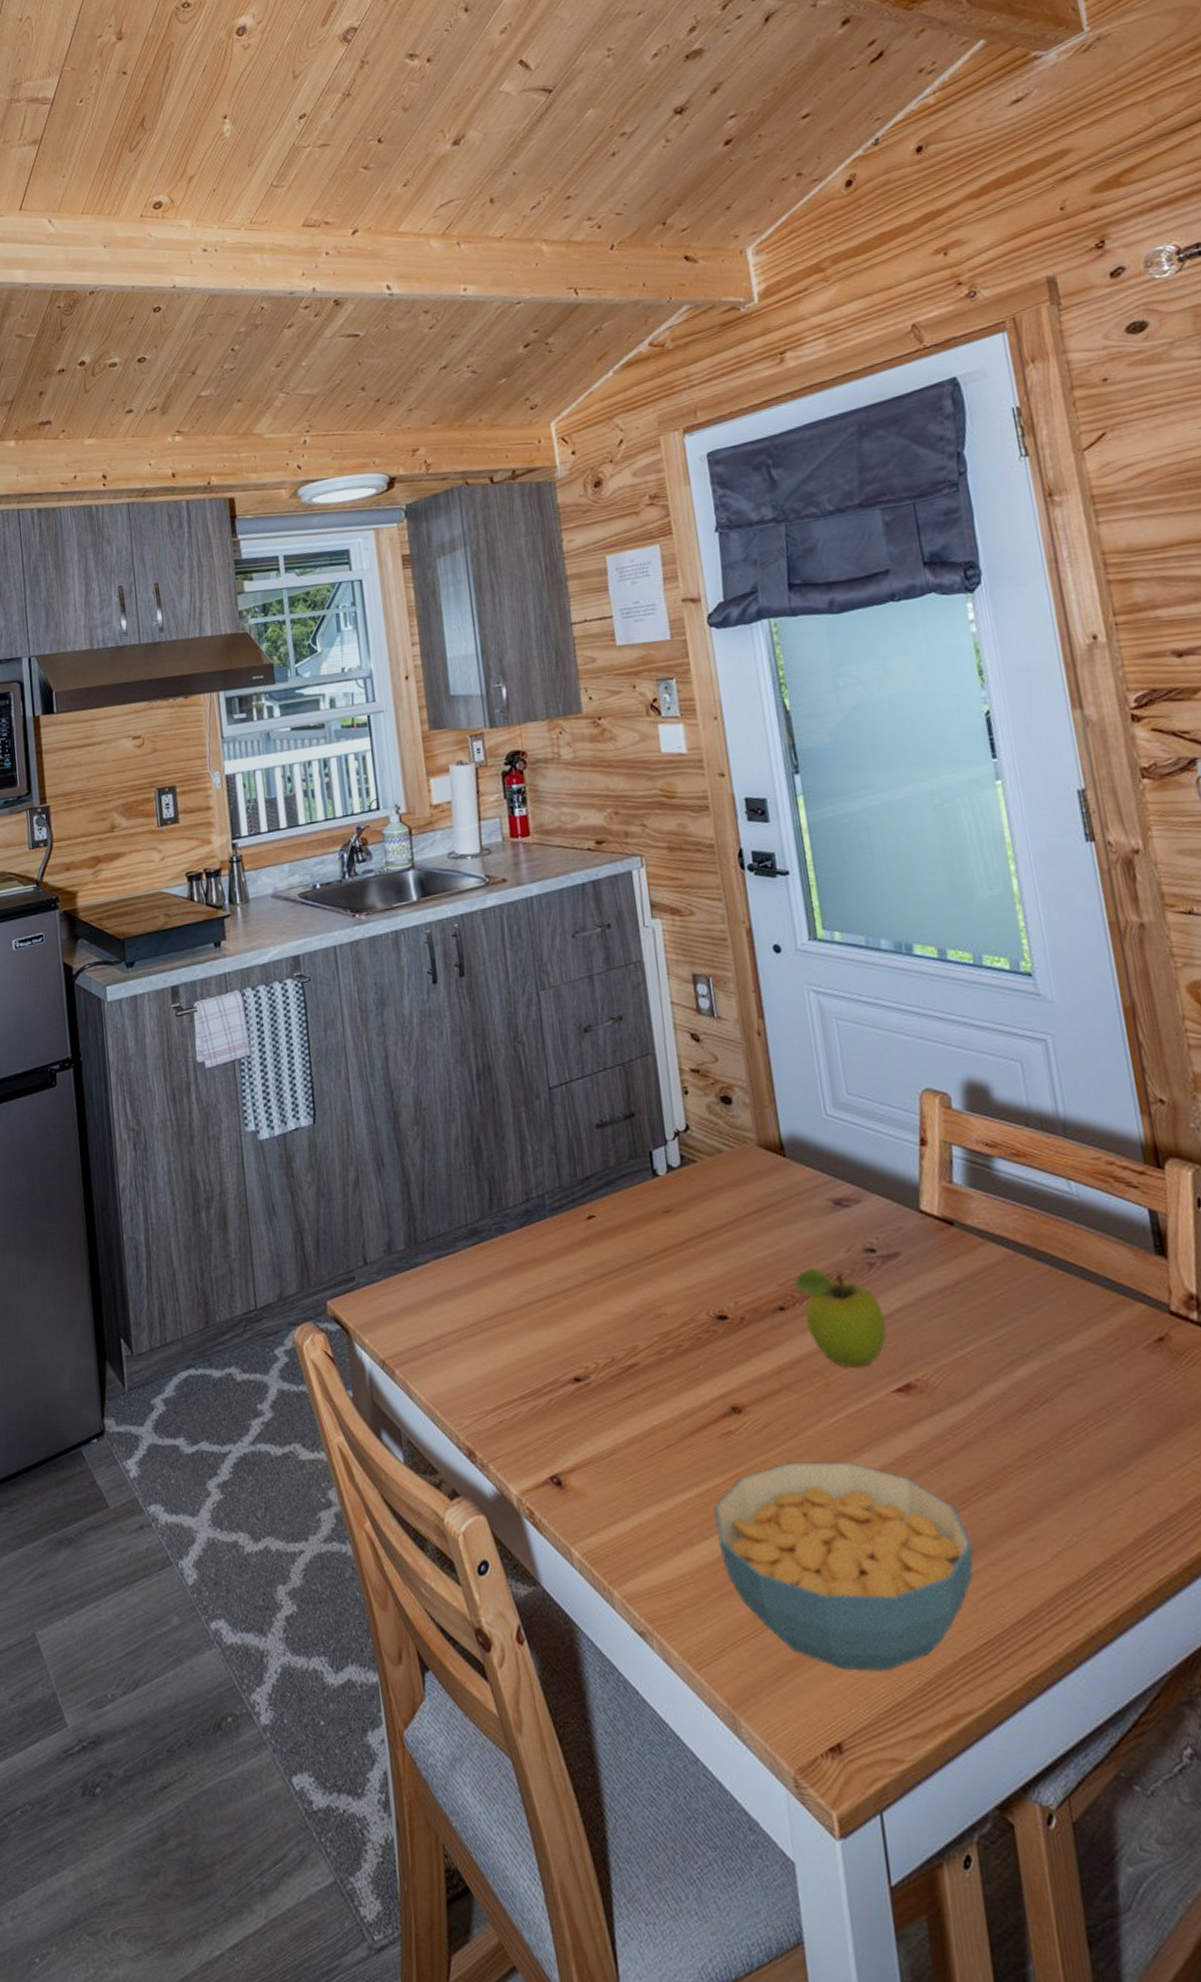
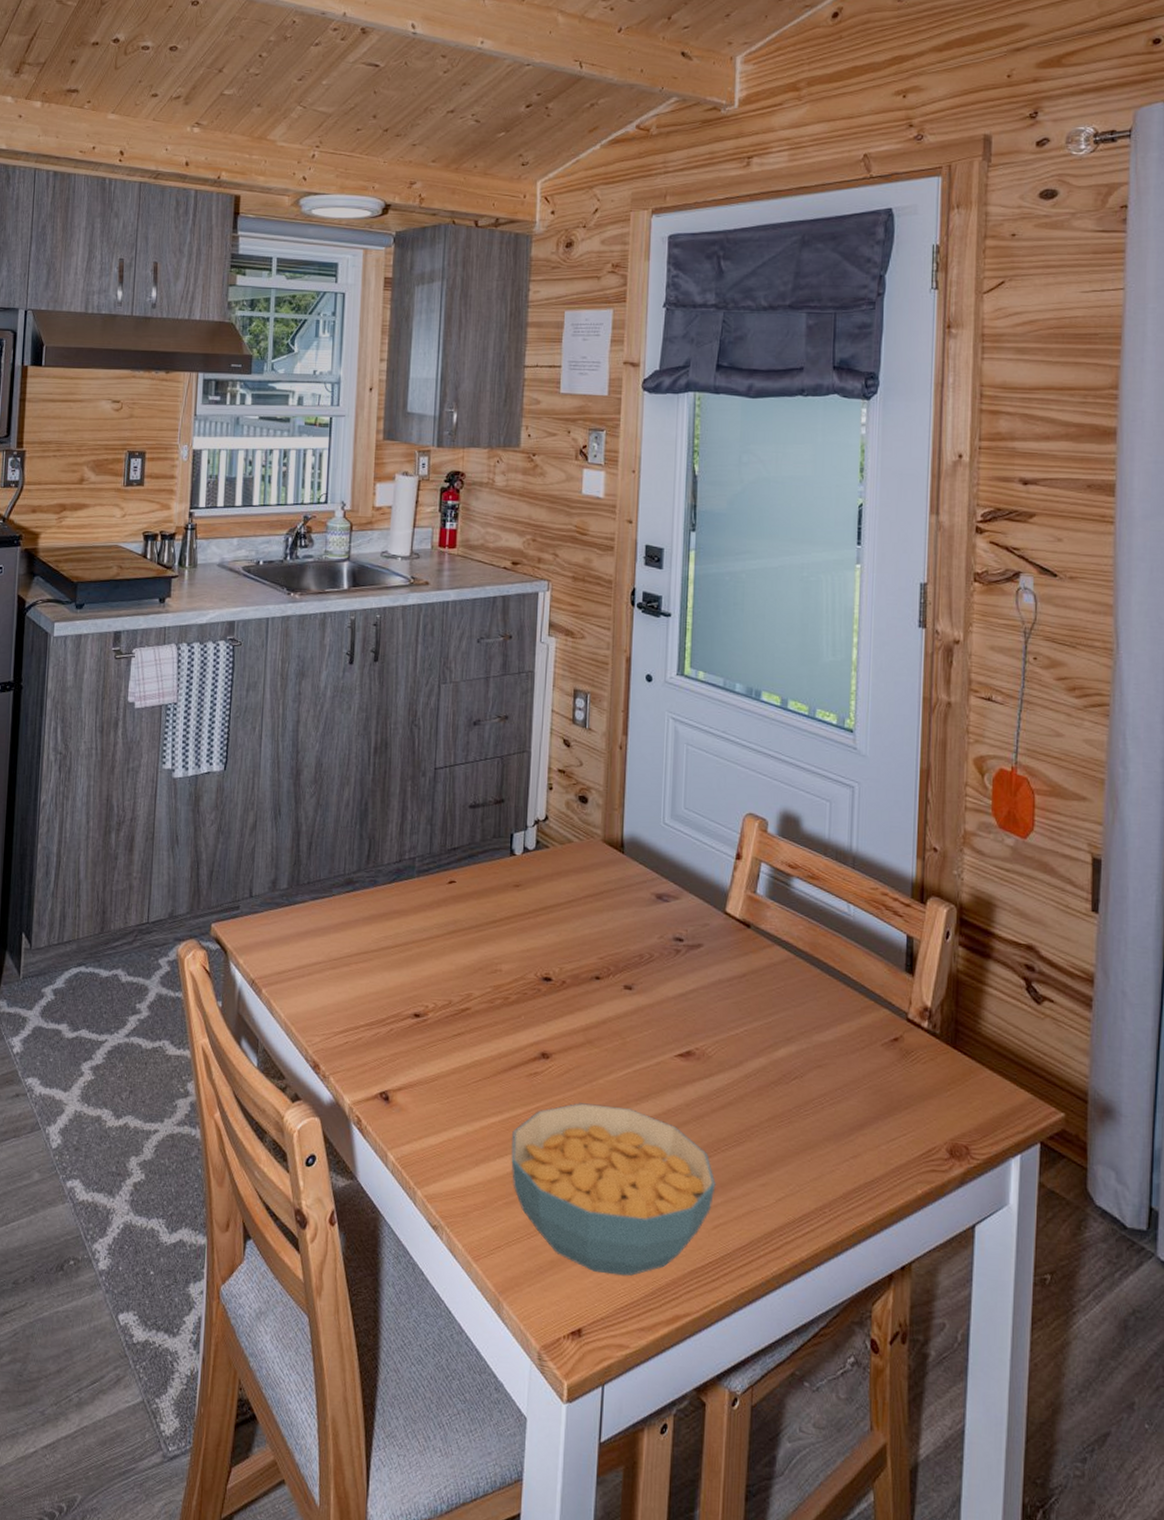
fruit: present [795,1269,887,1368] -> none [613,948,680,1033]

